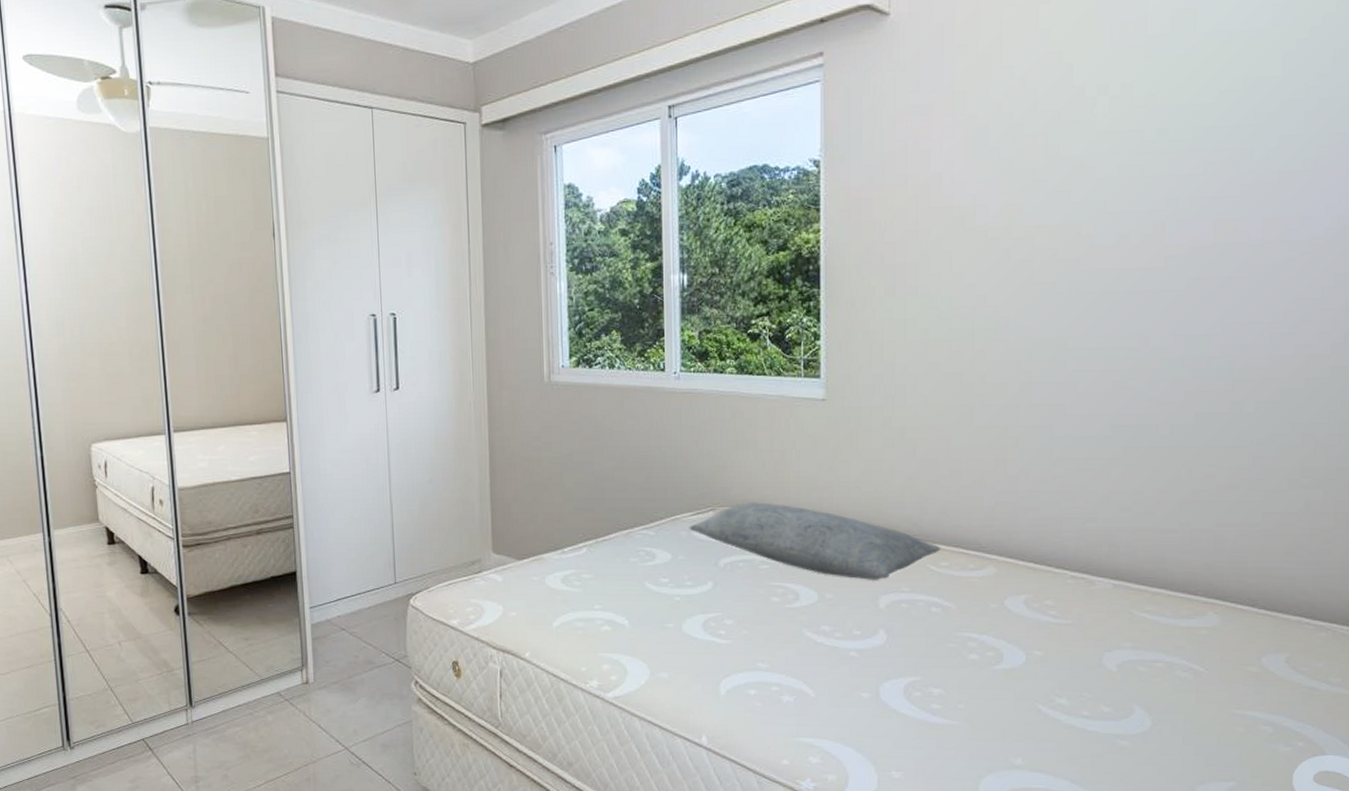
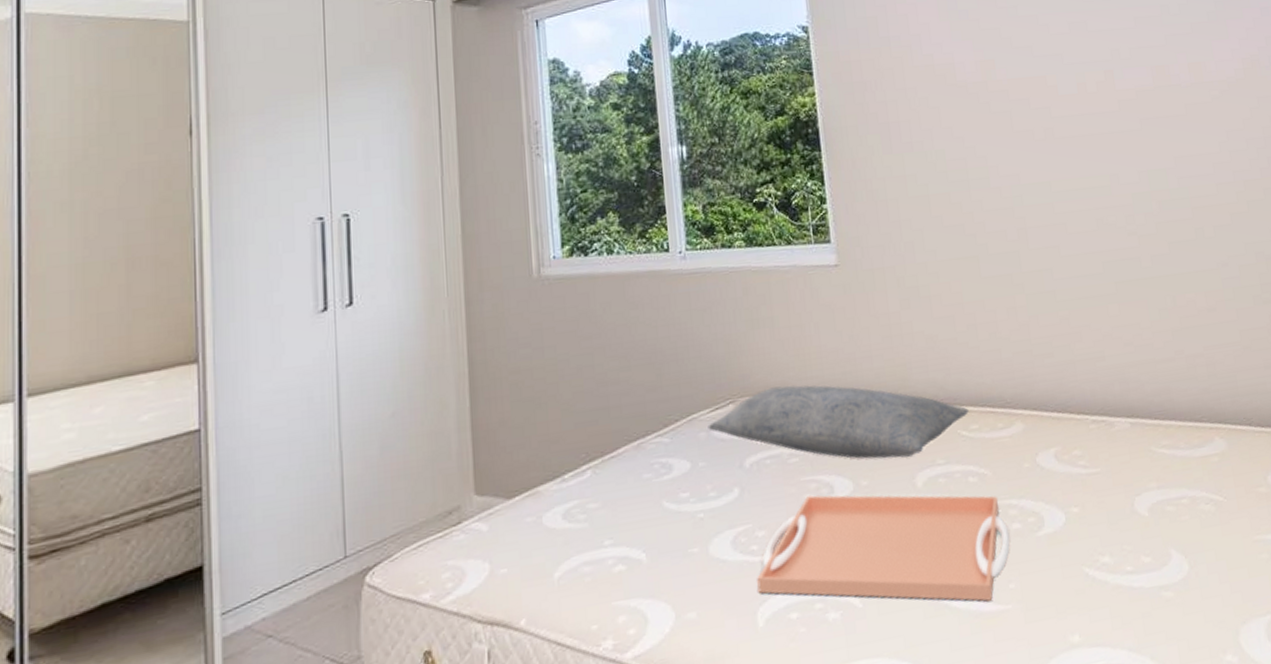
serving tray: none [722,599,966,714] -> present [757,495,1010,602]

